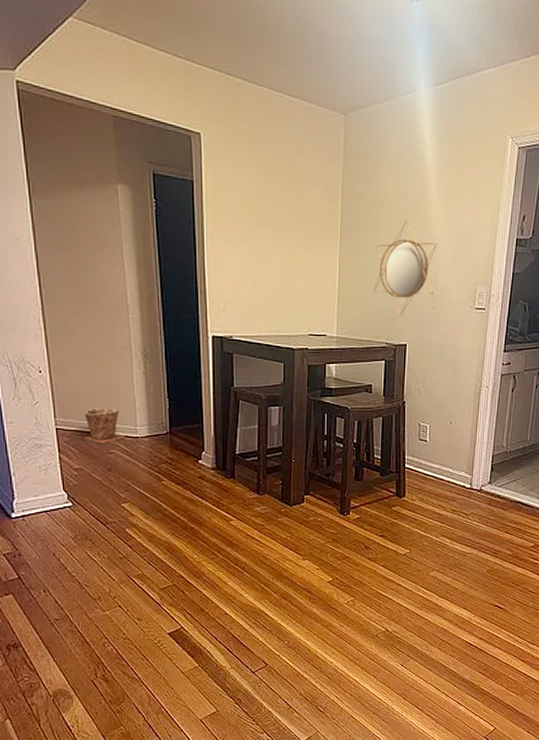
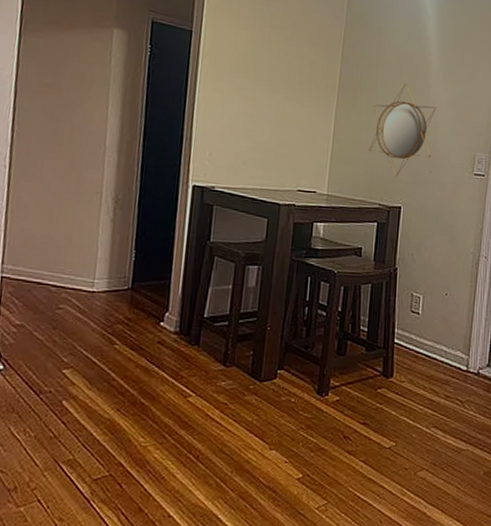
plant pot: present [84,408,126,443] -> none [31,255,81,297]

